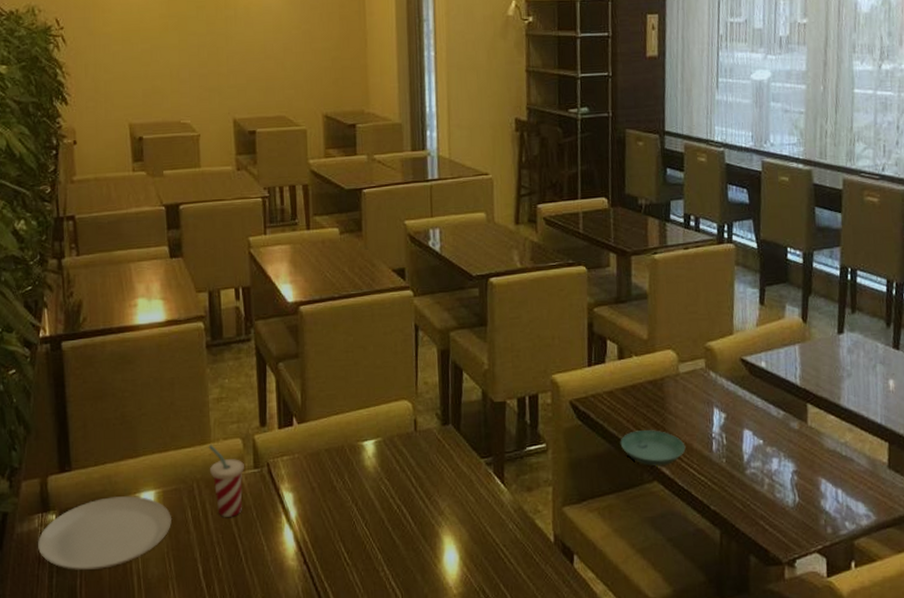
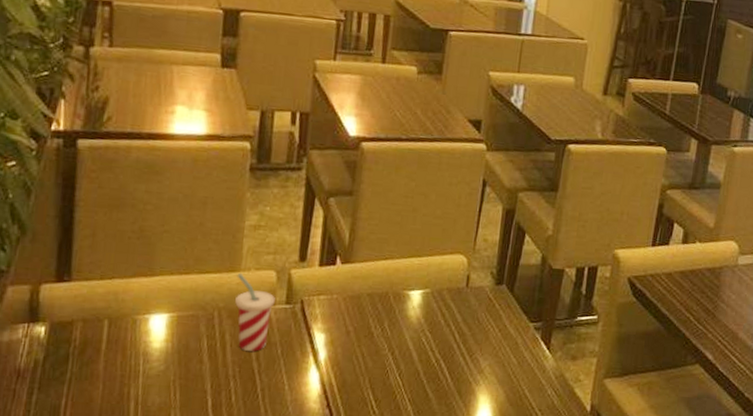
plate: present [38,496,171,571] -> none [19,315,184,391]
saucer: present [620,430,686,467] -> none [670,314,732,351]

